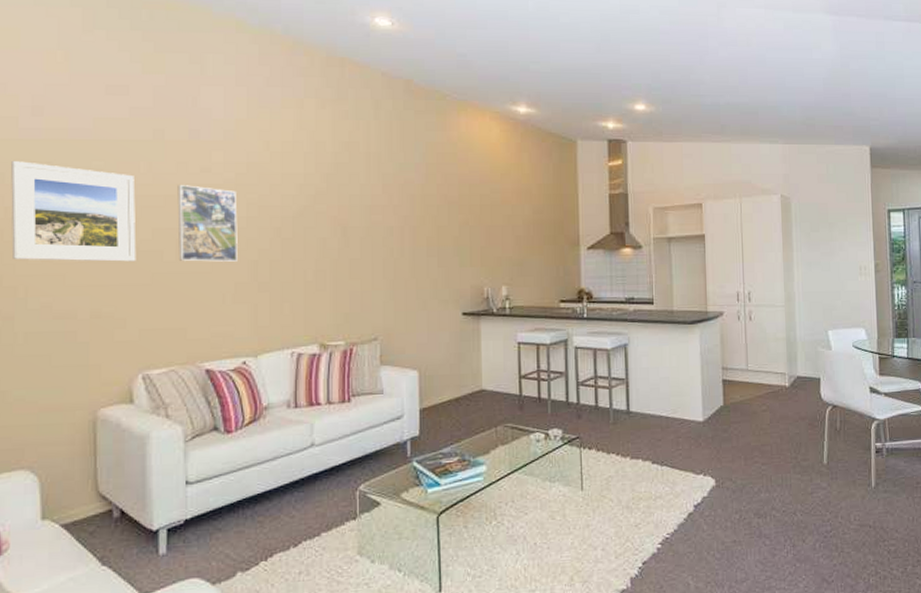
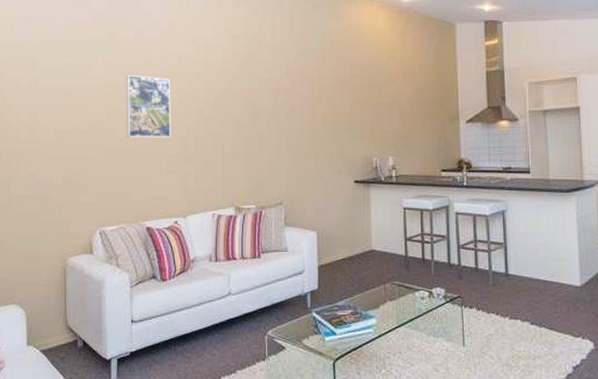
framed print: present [11,160,136,262] -> none [8,60,96,139]

